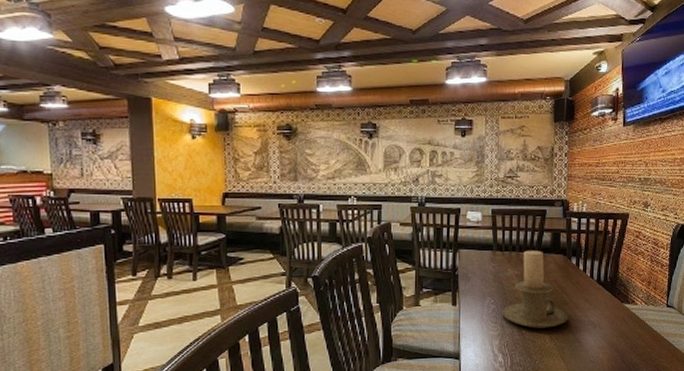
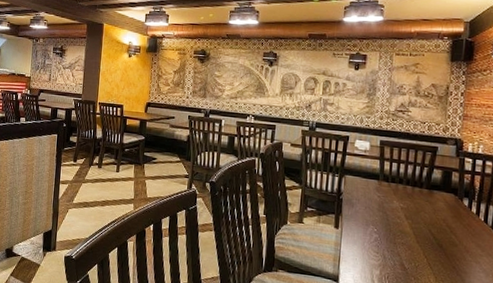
candle holder: present [502,250,569,329] -> none [384,185,458,268]

